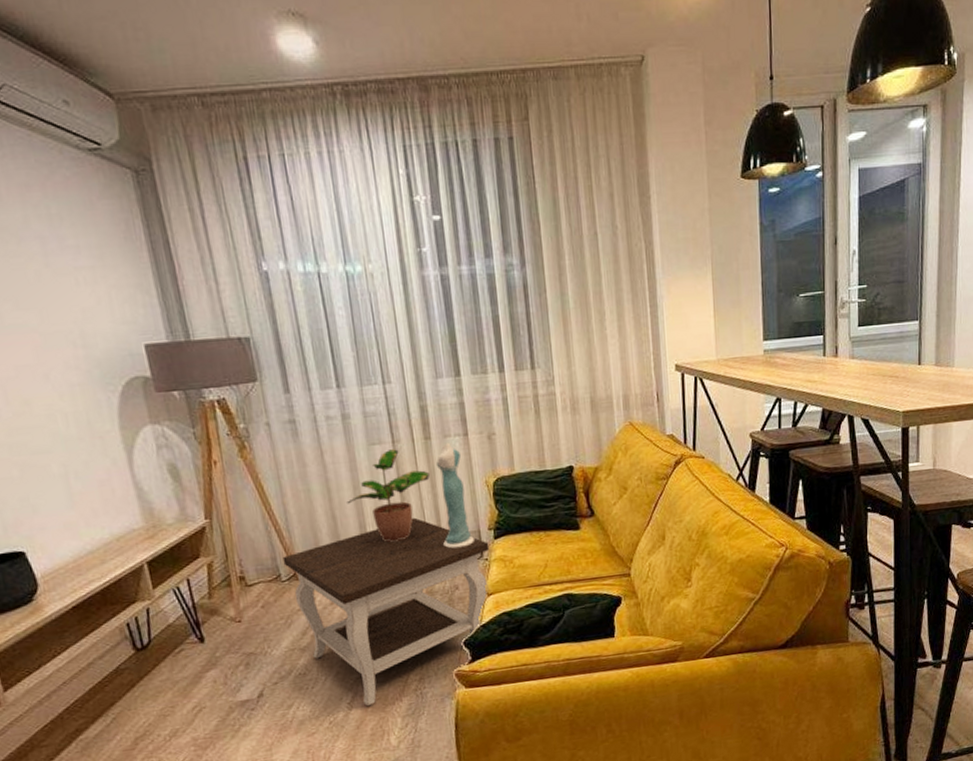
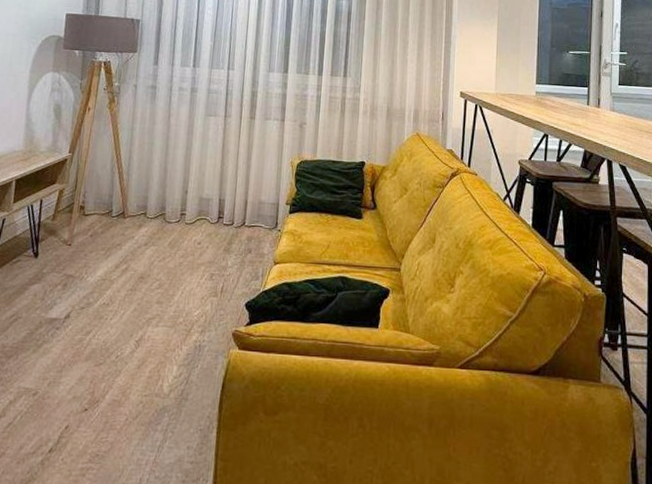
side table: present [282,517,490,707] -> none [117,182,284,348]
potted plant: present [347,449,430,542] -> none [178,122,248,200]
dress: present [435,442,476,549] -> none [247,124,275,216]

